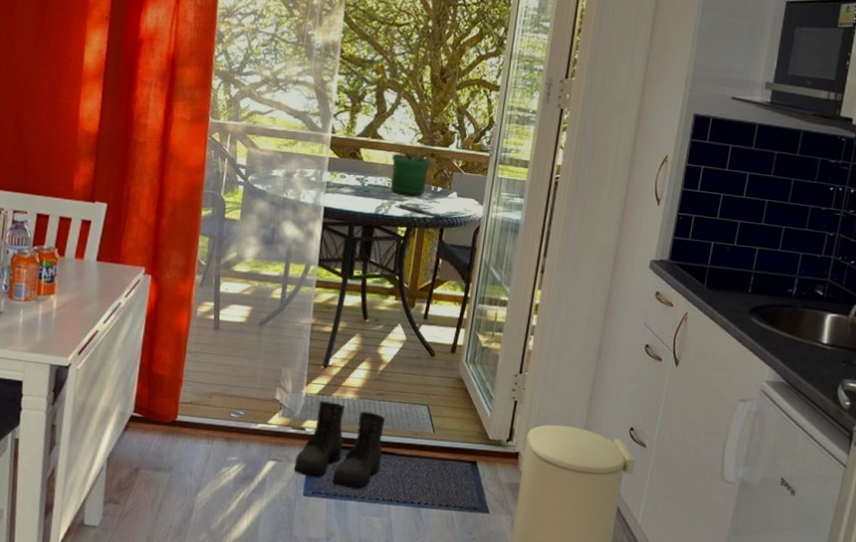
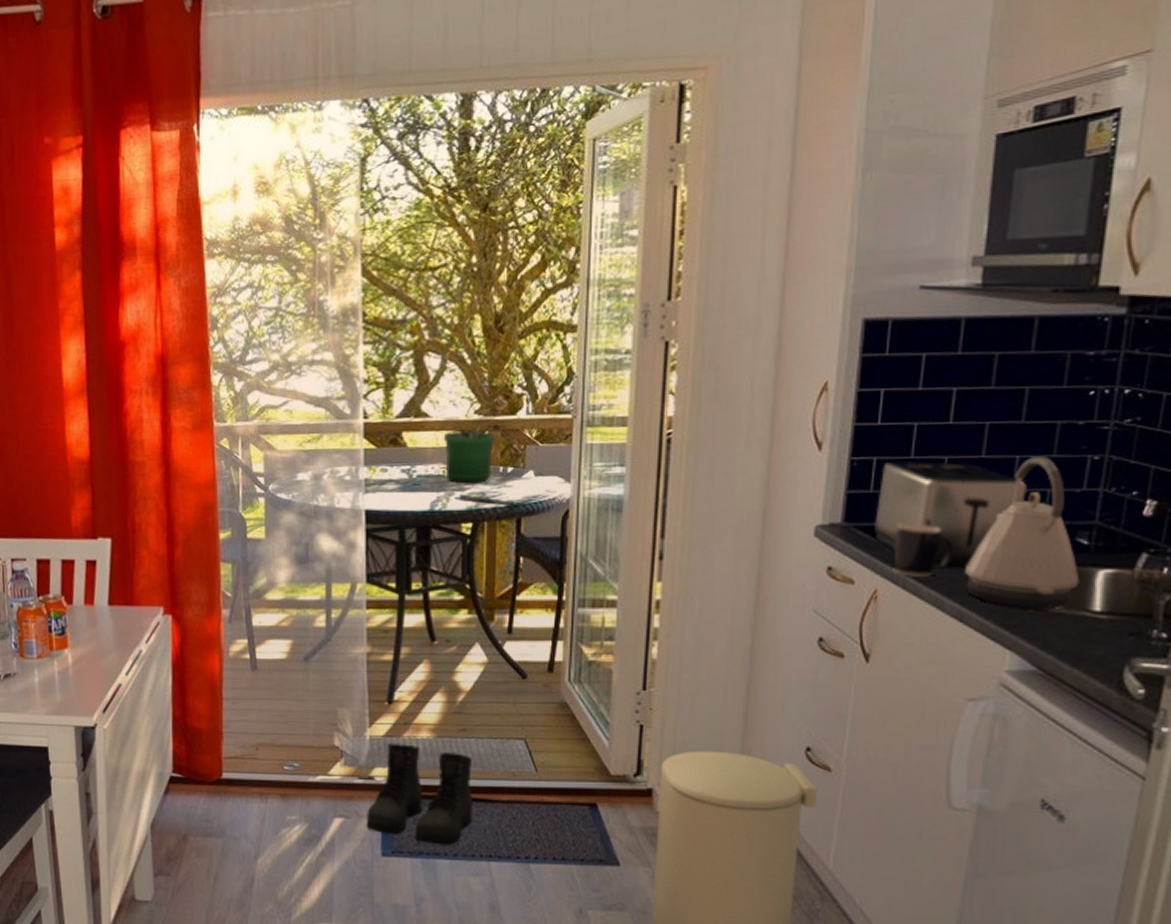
toaster: none [689,219,788,303] -> present [873,461,1027,568]
mug: none [699,266,739,308] -> present [893,524,952,578]
kettle: none [744,228,816,339] -> present [964,455,1080,609]

